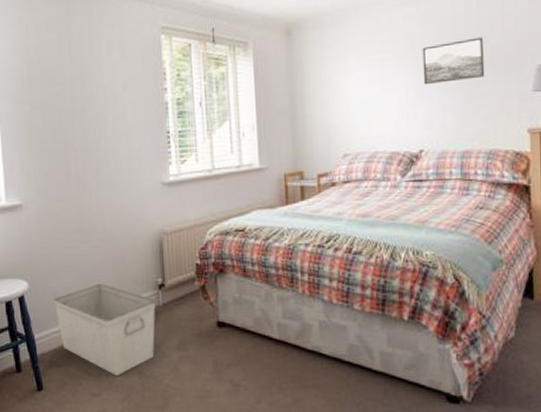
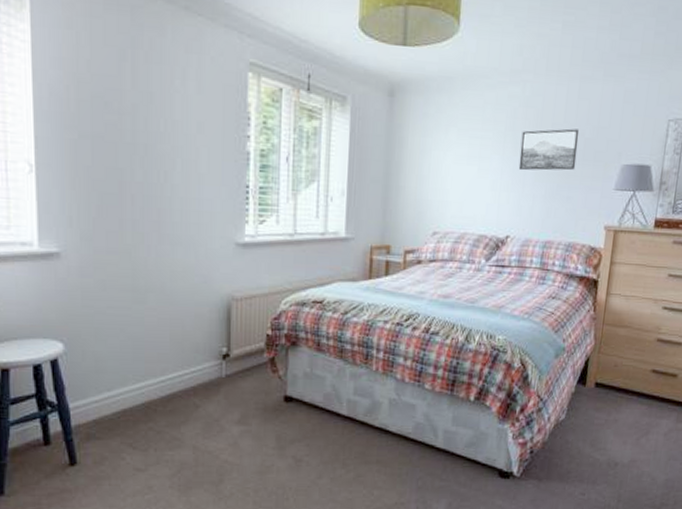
storage bin: present [53,283,156,376] -> none [95,349,218,450]

